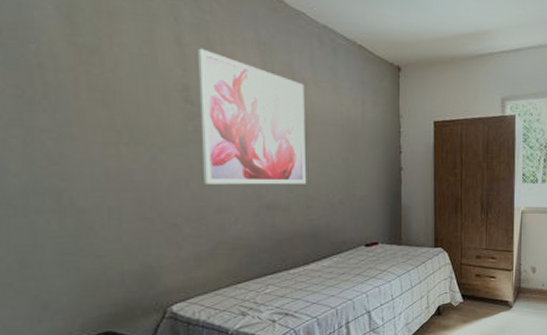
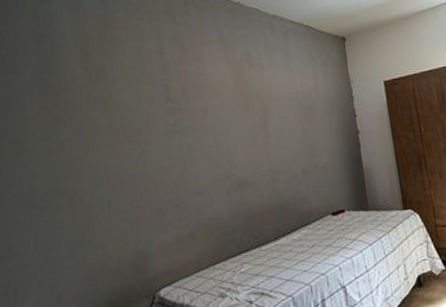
wall art: present [198,48,307,185] -> none [175,53,271,170]

